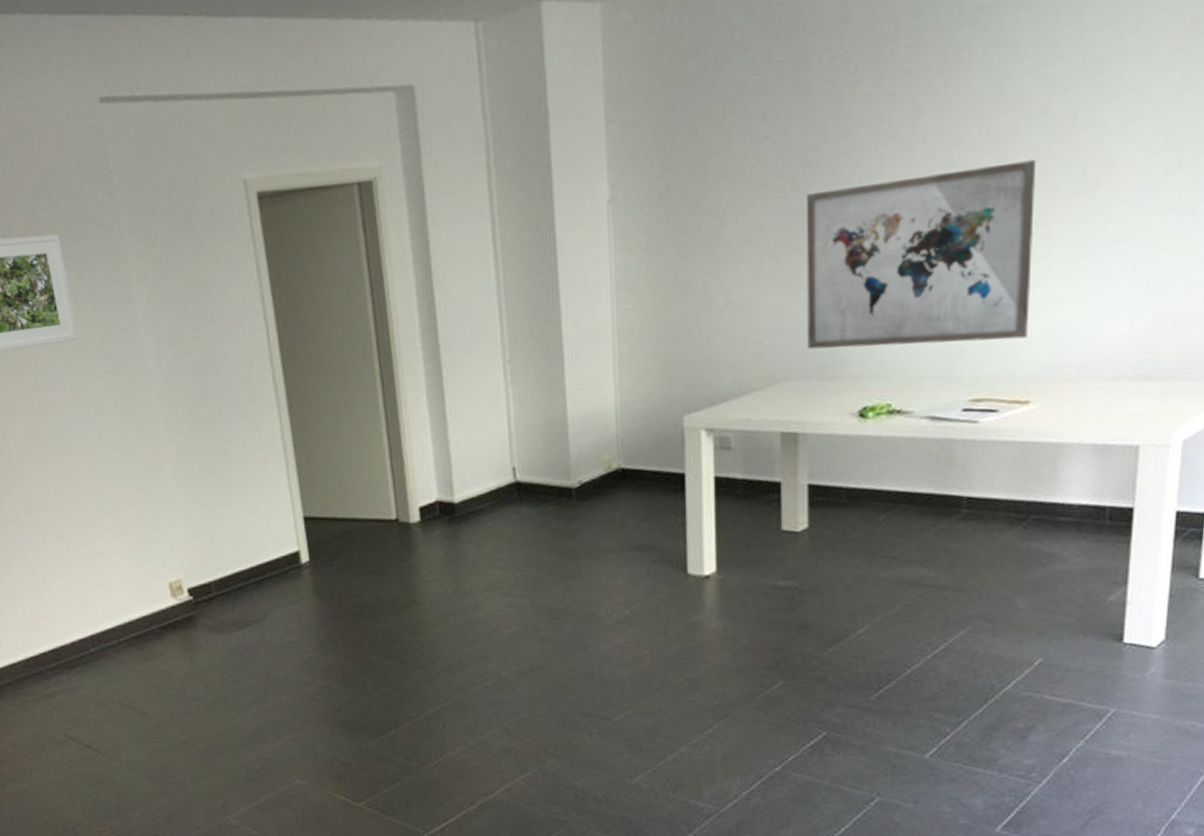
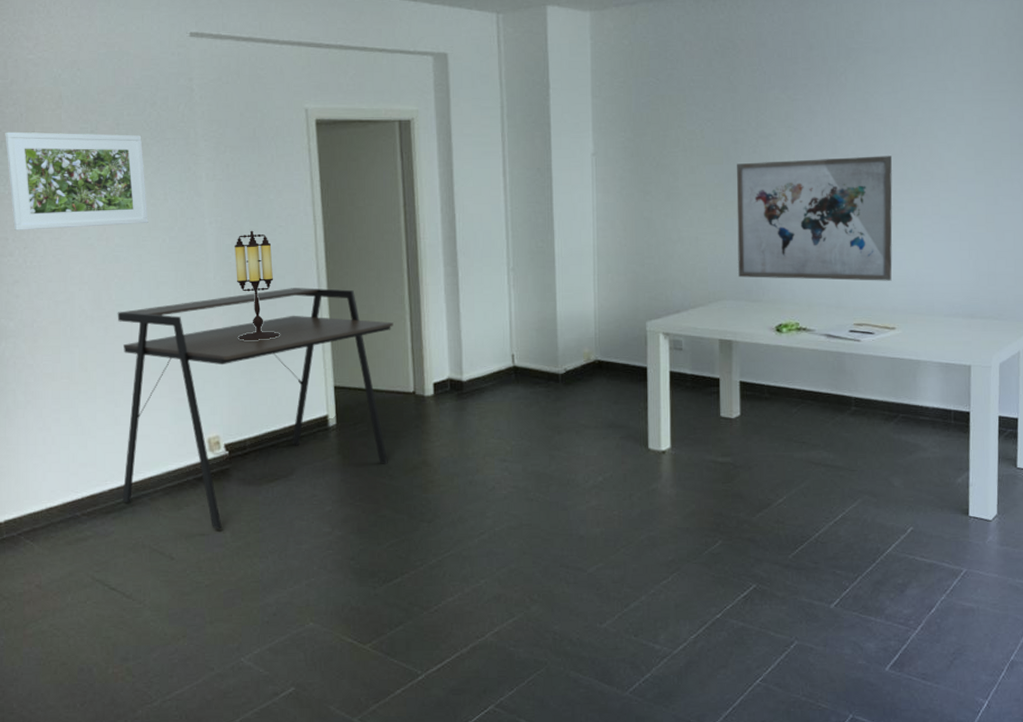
desk: none [56,401,372,682] -> present [117,288,394,529]
table lamp: none [176,338,237,470] -> present [234,230,280,340]

